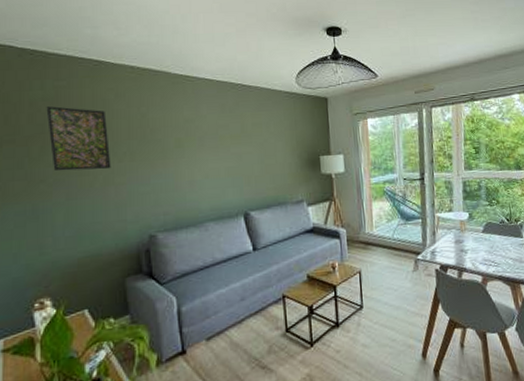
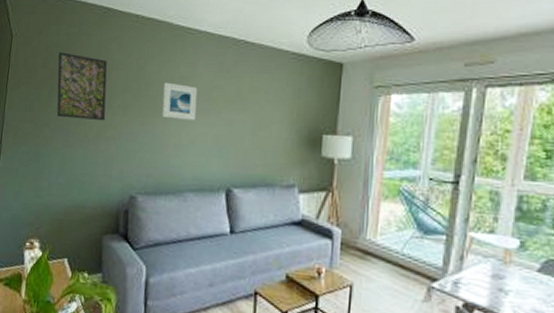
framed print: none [170,126,205,159] -> present [162,82,198,120]

